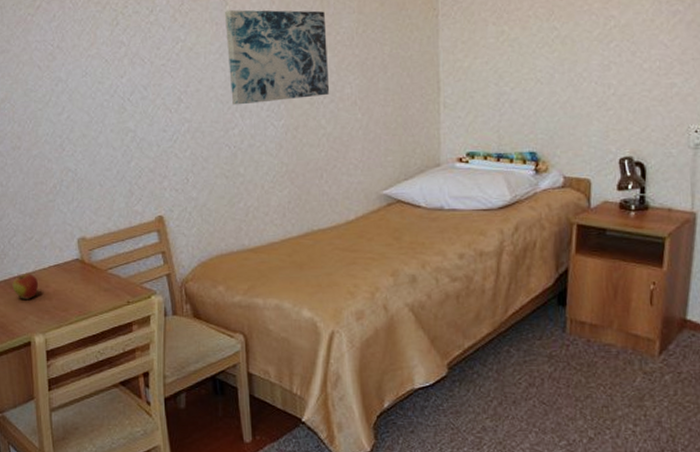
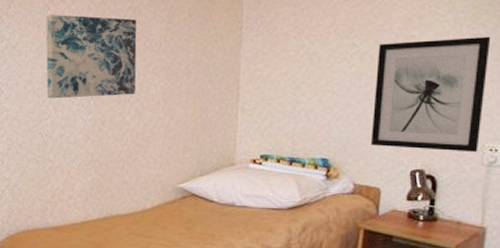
wall art: none [577,12,690,136] -> present [370,36,491,153]

